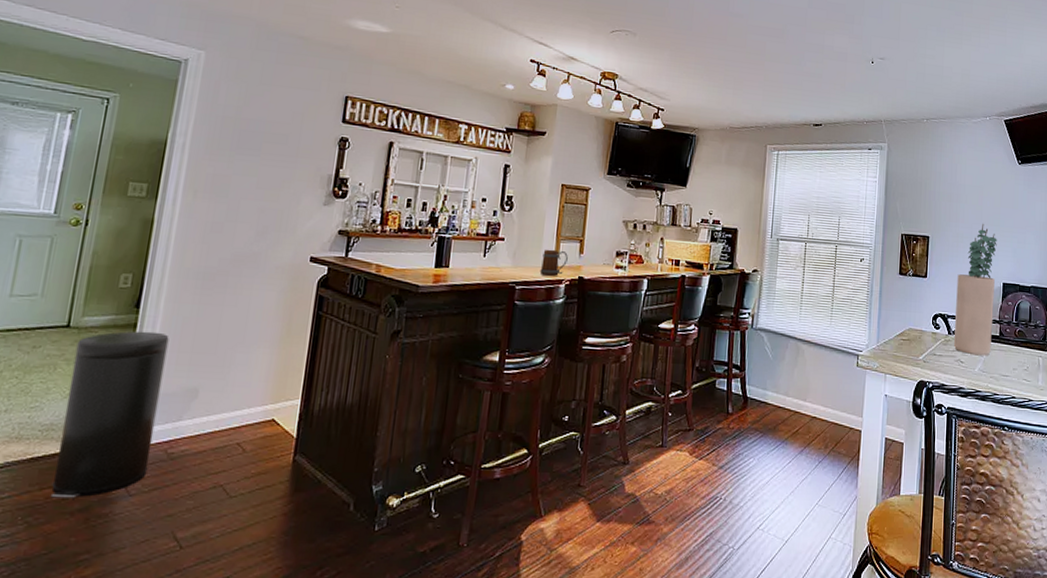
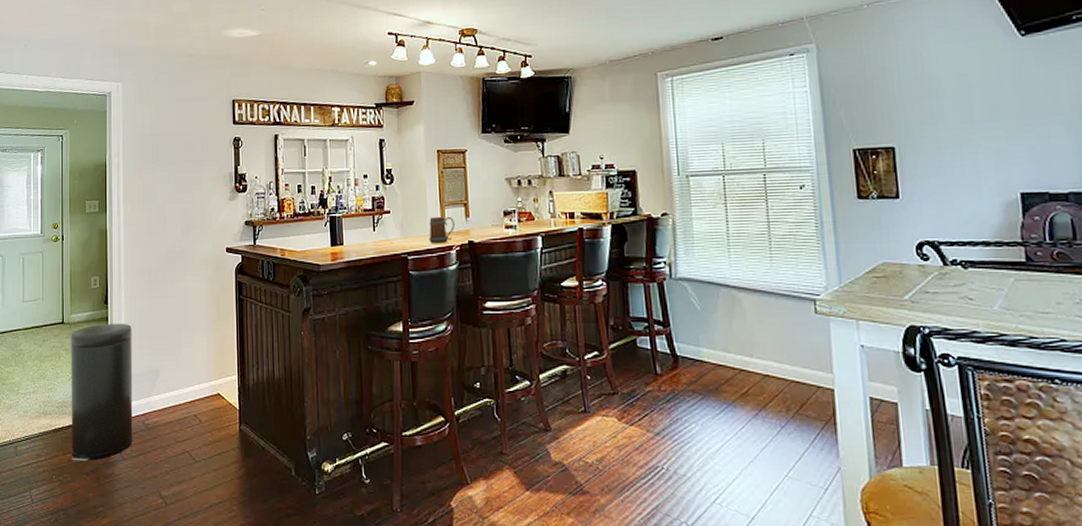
vase: present [953,223,997,356] -> none [945,120,1016,290]

